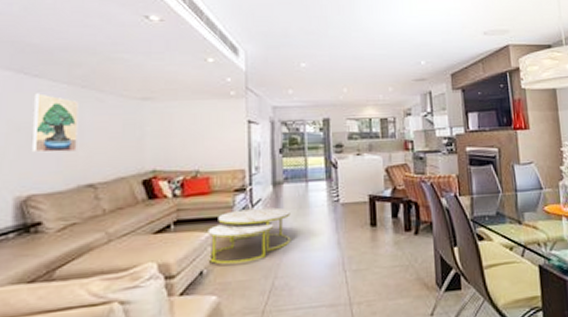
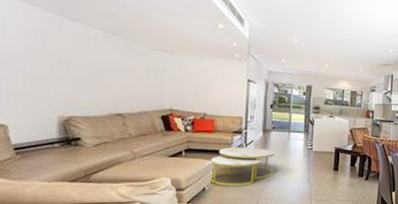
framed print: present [32,93,79,153] -> none [72,35,111,86]

